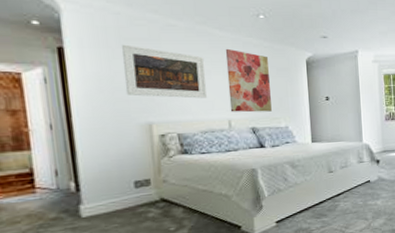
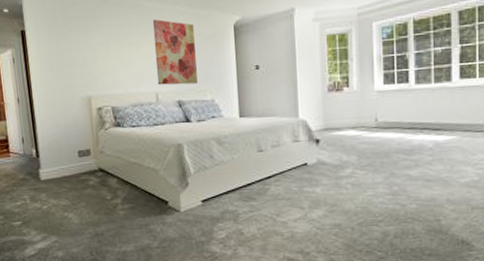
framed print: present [121,44,208,99] -> none [66,23,137,72]

